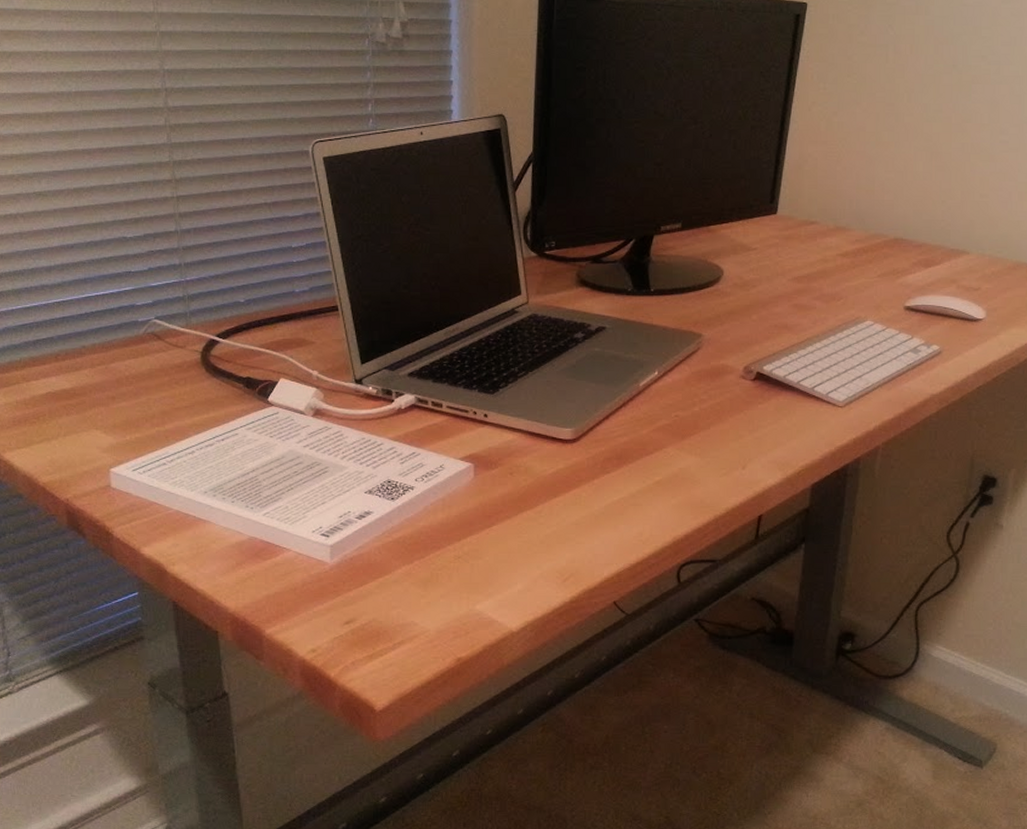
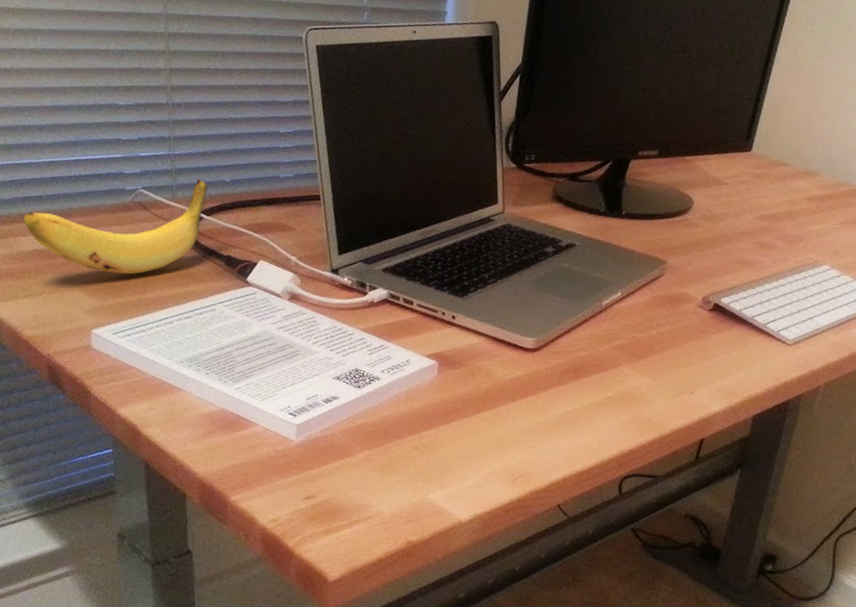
banana: none [35,303,222,408] -> present [24,179,208,275]

